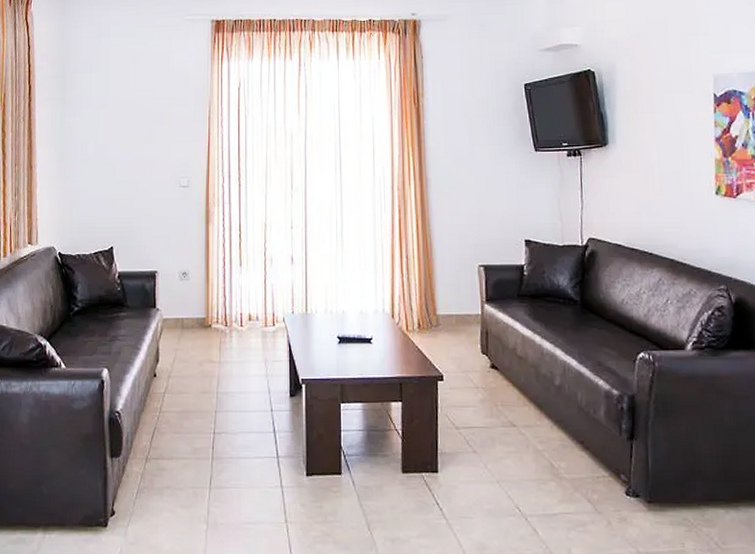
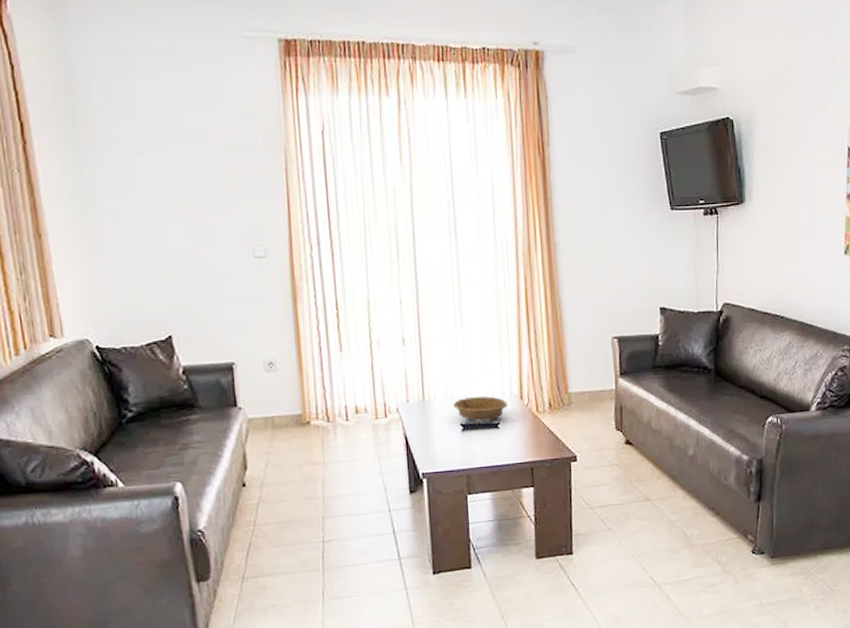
decorative bowl: none [332,312,380,336] -> present [453,395,508,422]

